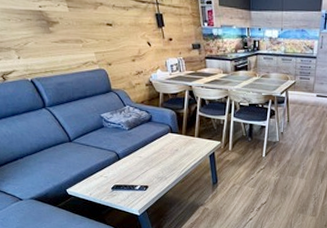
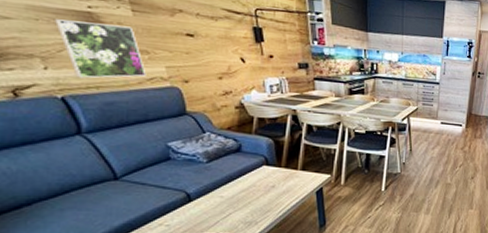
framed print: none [19,18,82,65] -> present [53,19,147,79]

